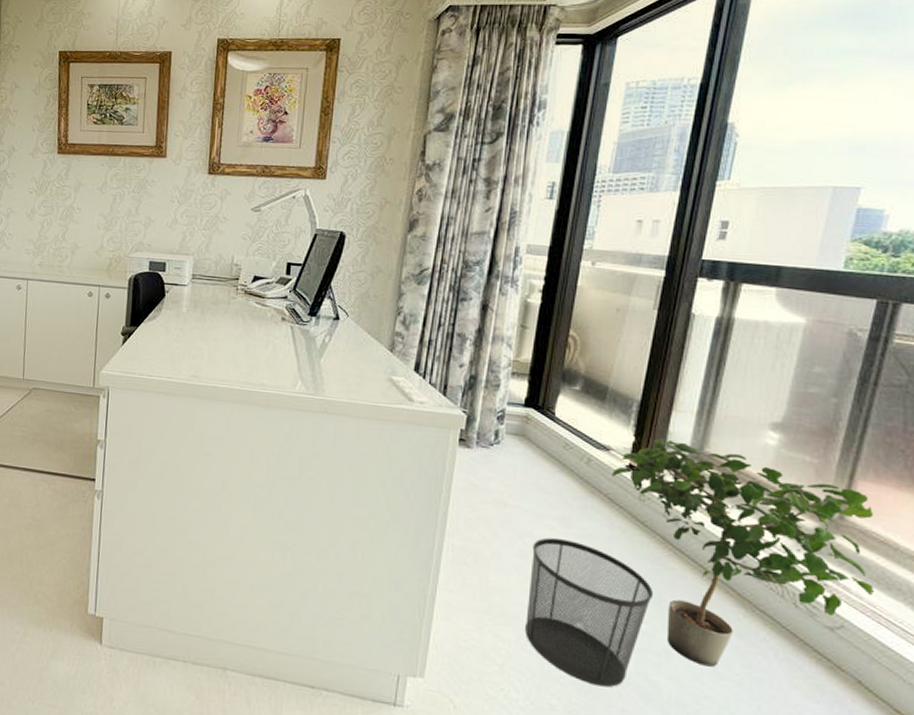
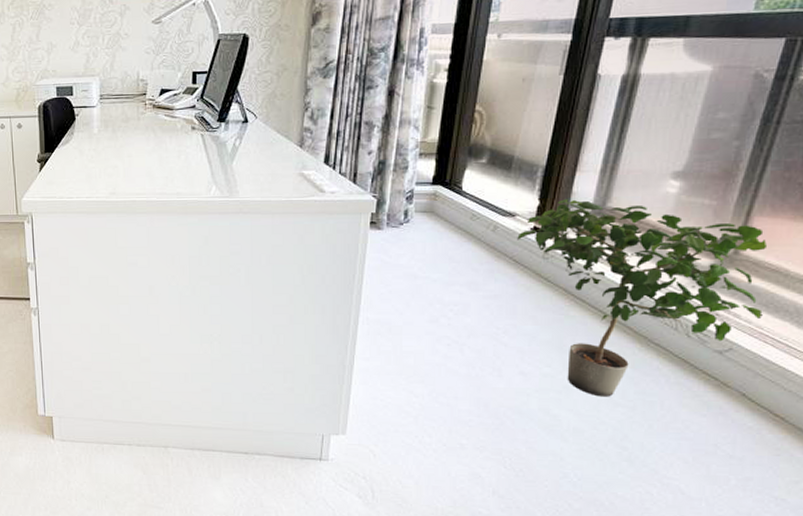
waste bin: present [525,537,653,688] -> none [437,302,555,424]

